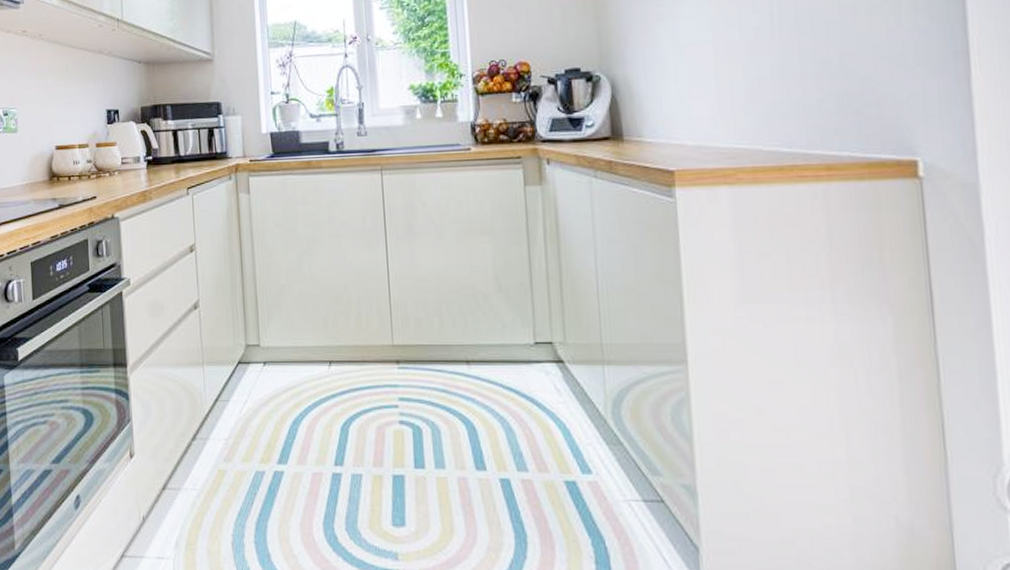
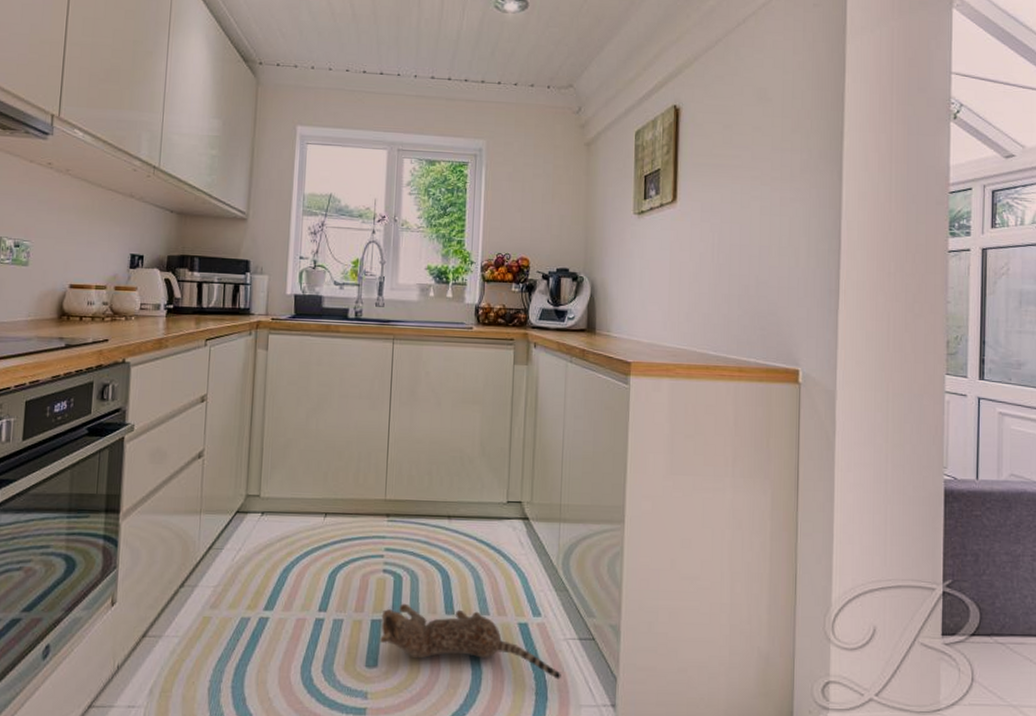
cat: none [402,457,626,547] -> present [380,603,561,680]

